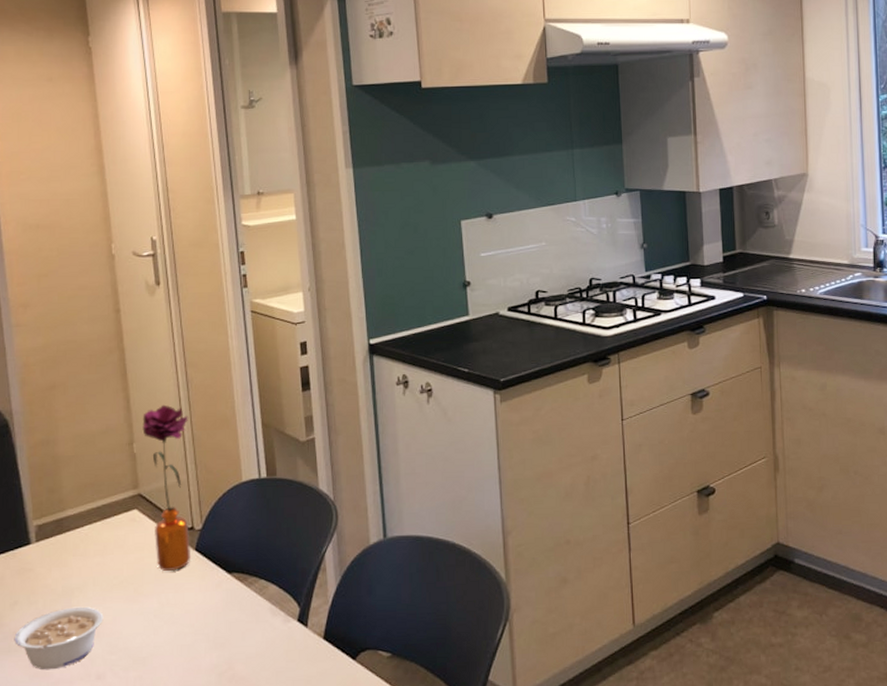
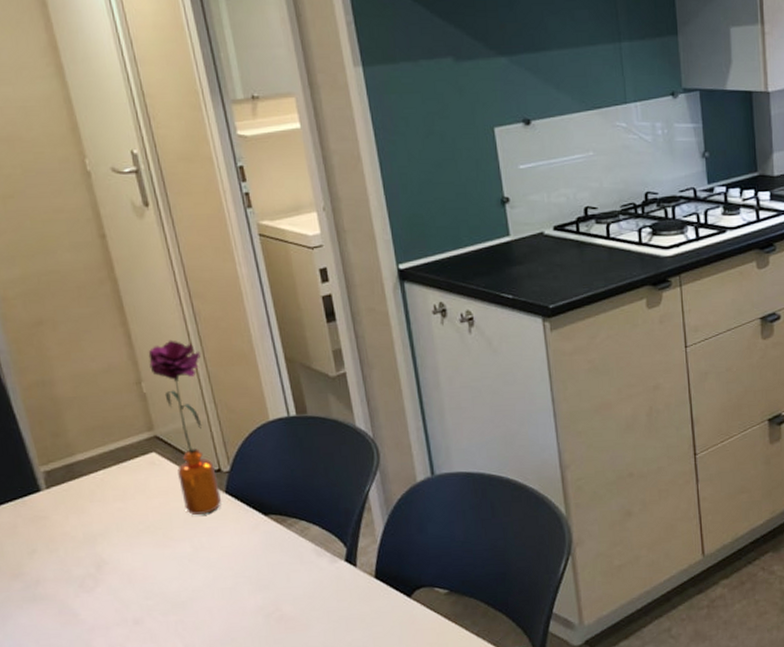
legume: present [14,606,104,670] -> none [37,553,134,617]

